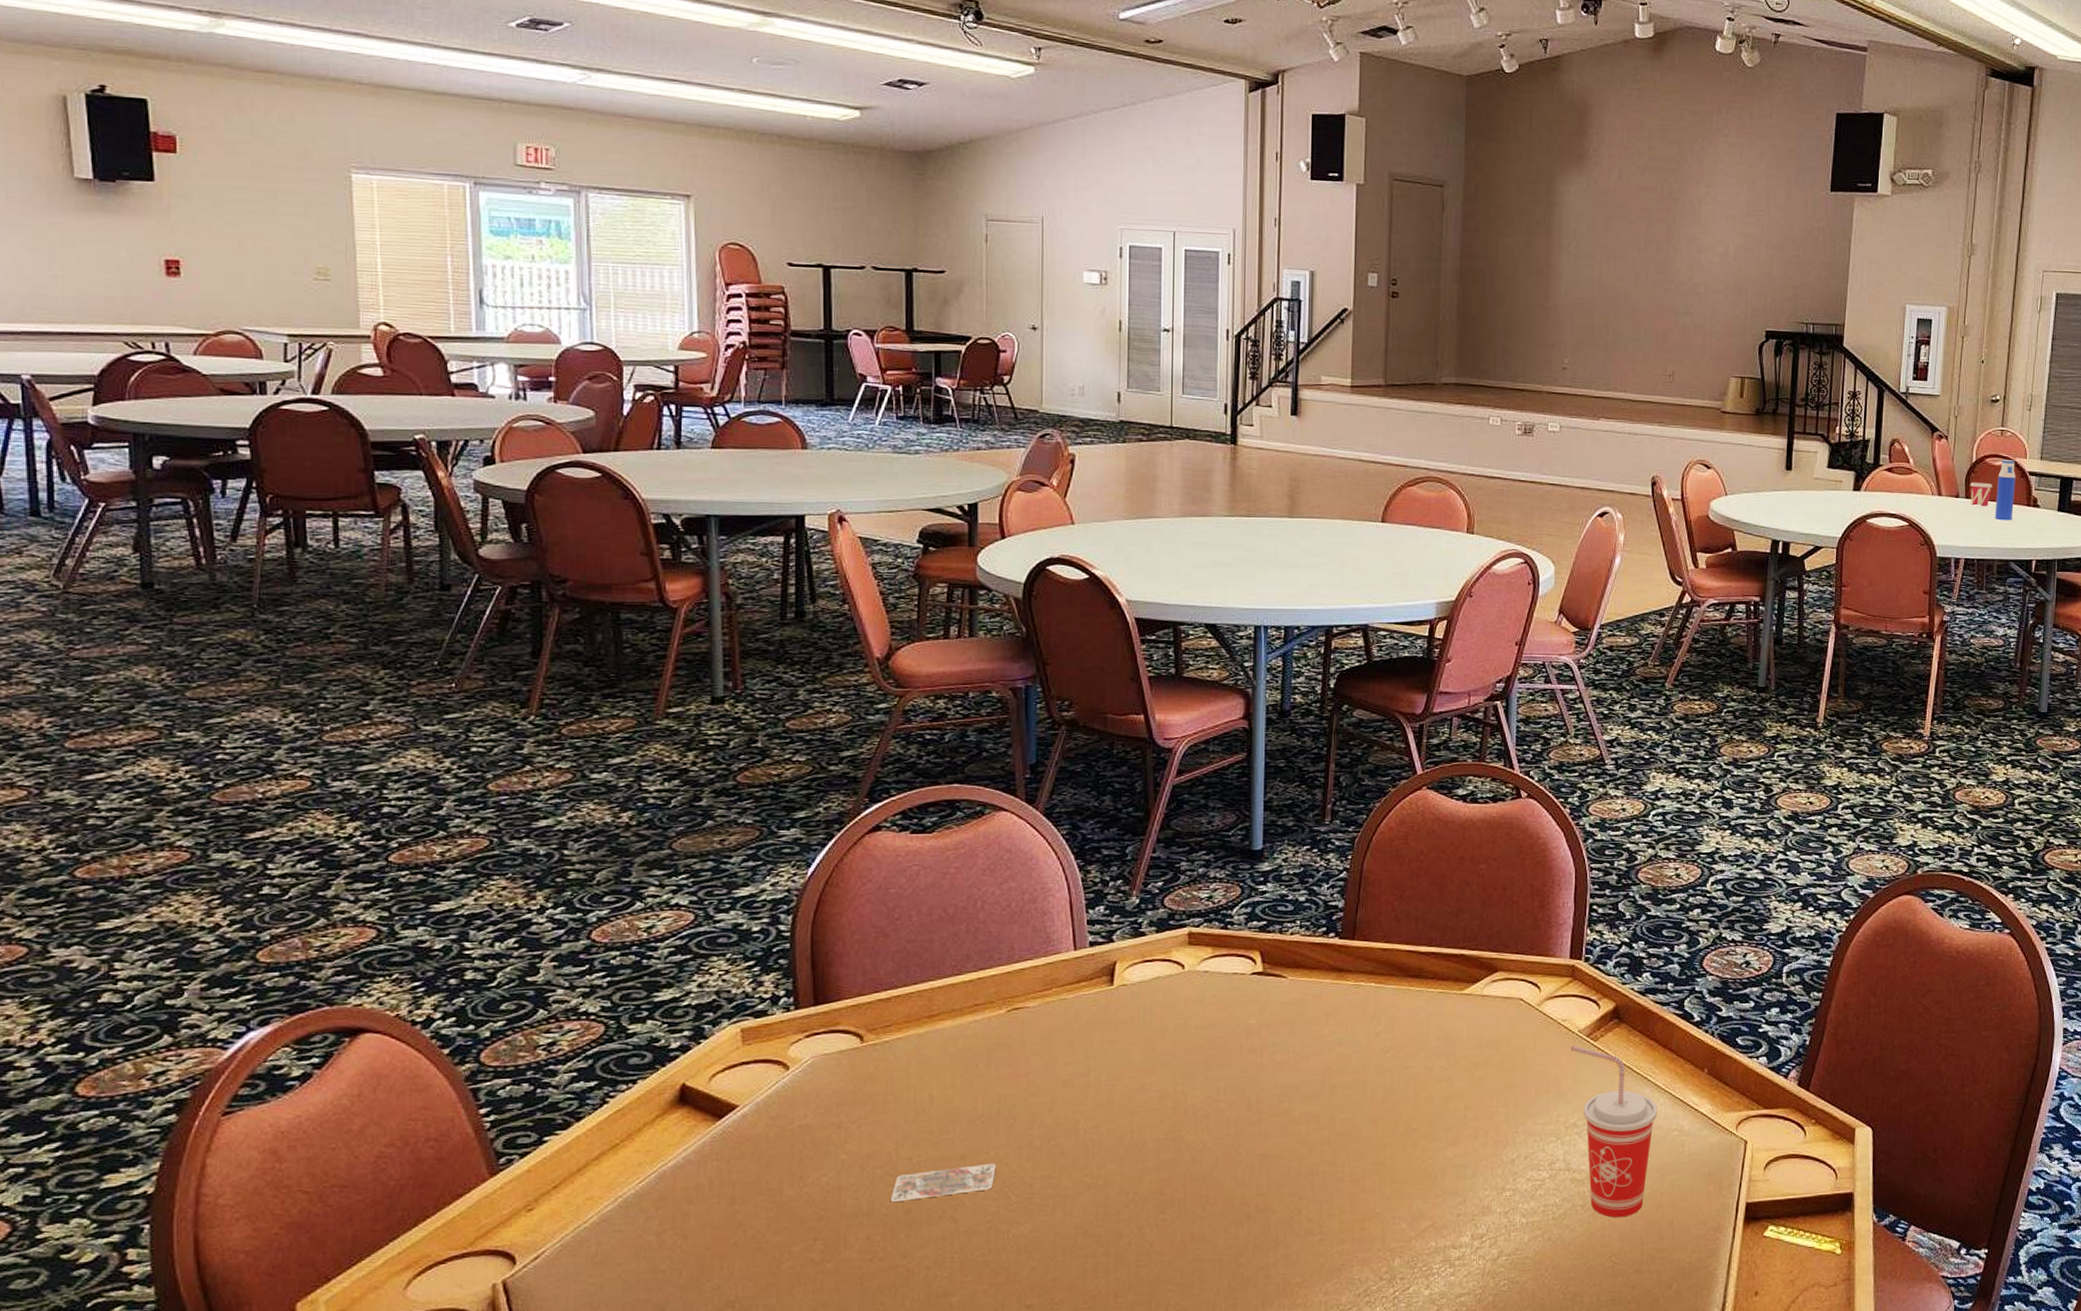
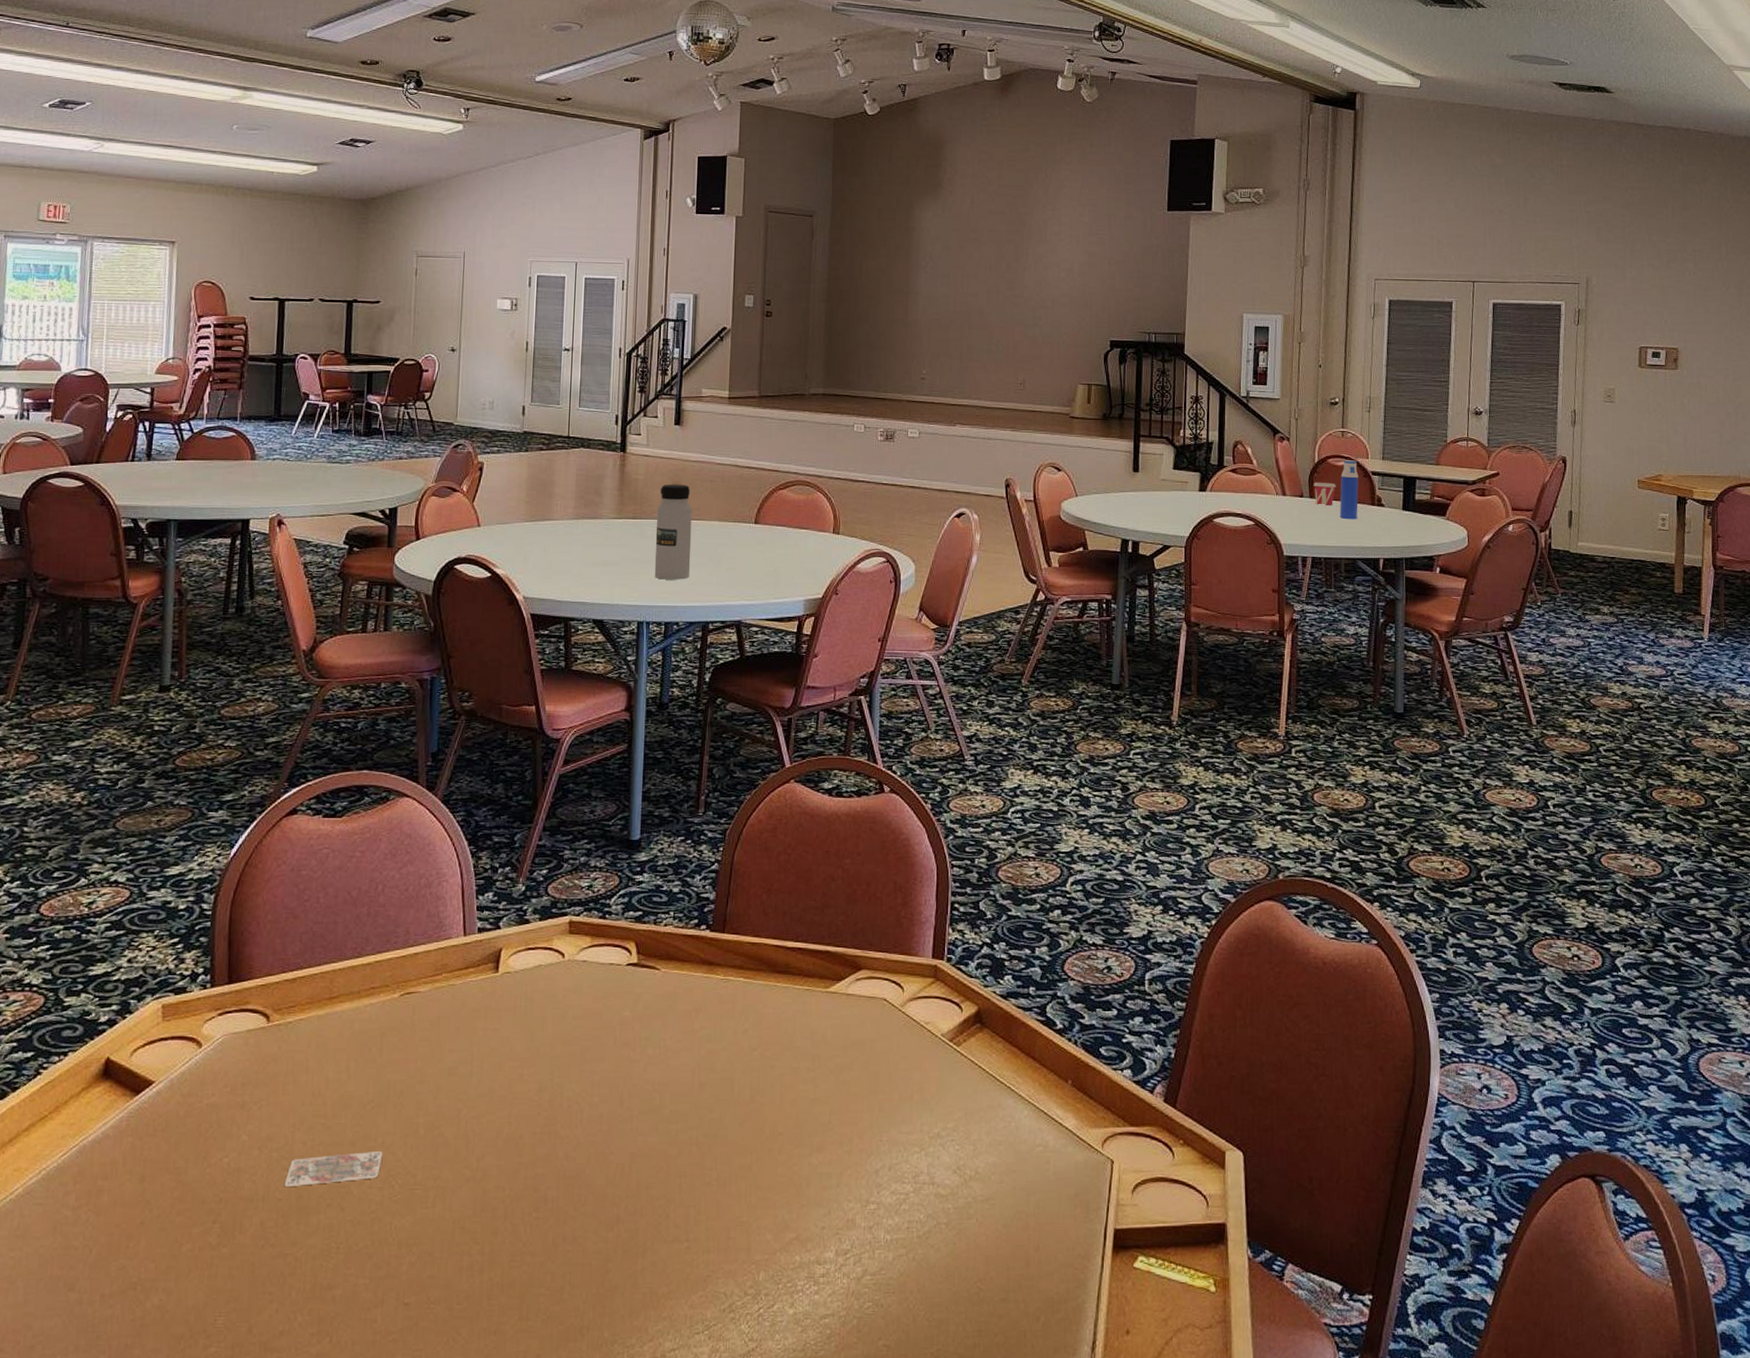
water bottle: none [1271,479,1313,582] -> present [654,484,693,580]
beverage cup: present [1571,1045,1657,1218] -> none [934,1049,1021,1239]

